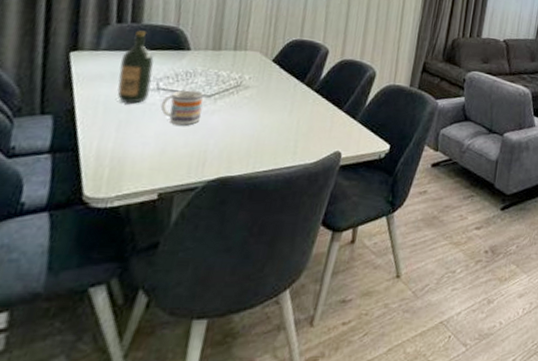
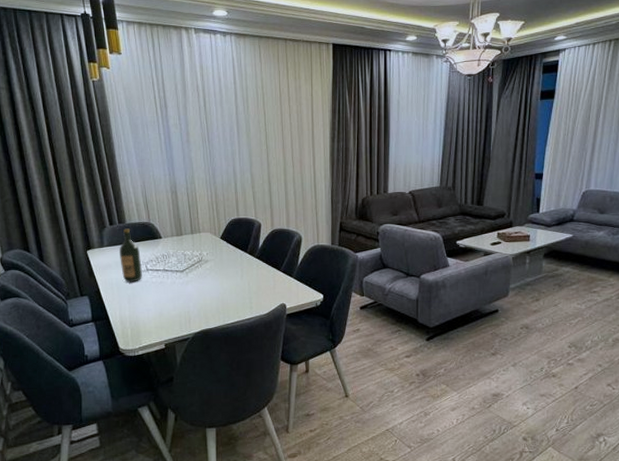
mug: present [160,90,204,126] -> none [152,268,180,295]

